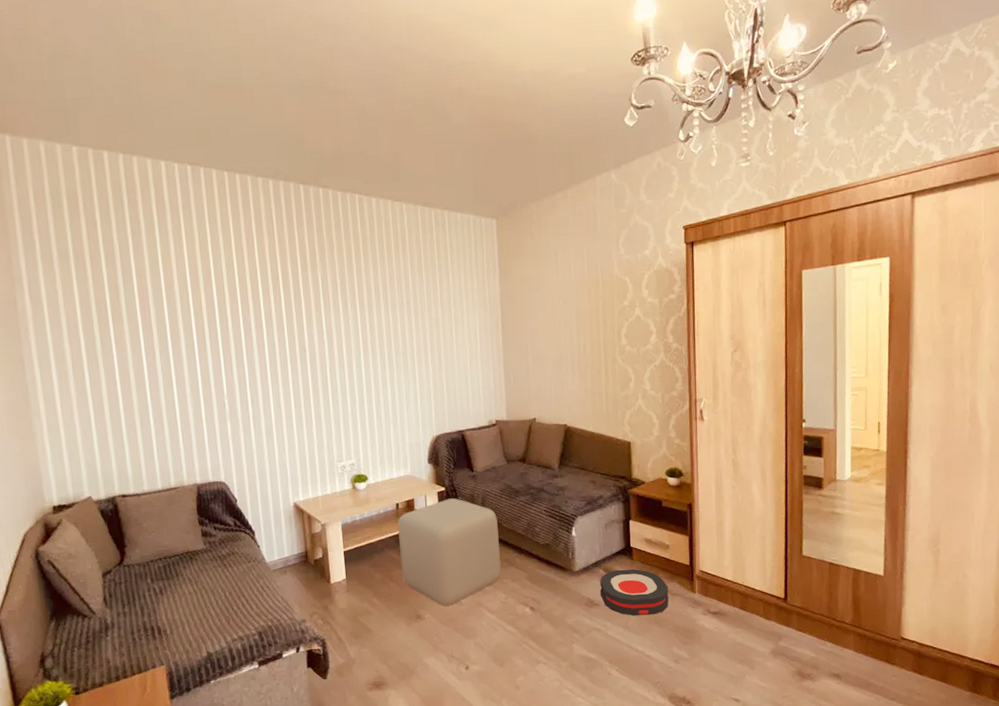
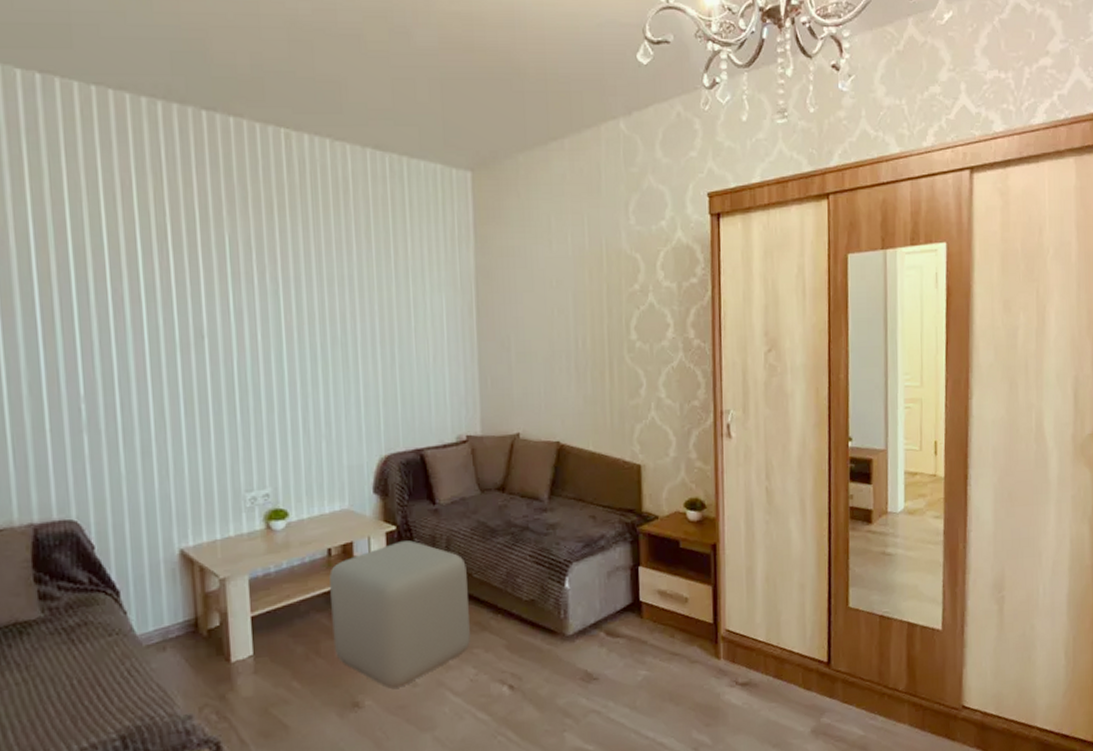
robot vacuum: present [600,568,669,616] -> none [600,630,687,692]

